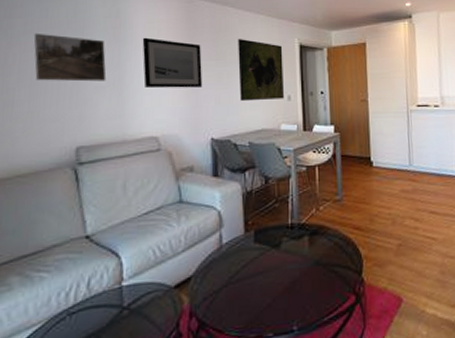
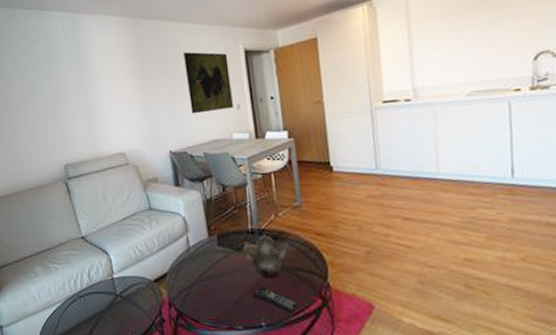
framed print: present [33,33,107,82] -> none [20,70,78,112]
wall art: present [142,37,203,89] -> none [101,62,157,109]
teapot: none [279,227,328,277] -> present [242,232,289,279]
remote control: none [286,285,334,314] -> present [252,286,300,314]

